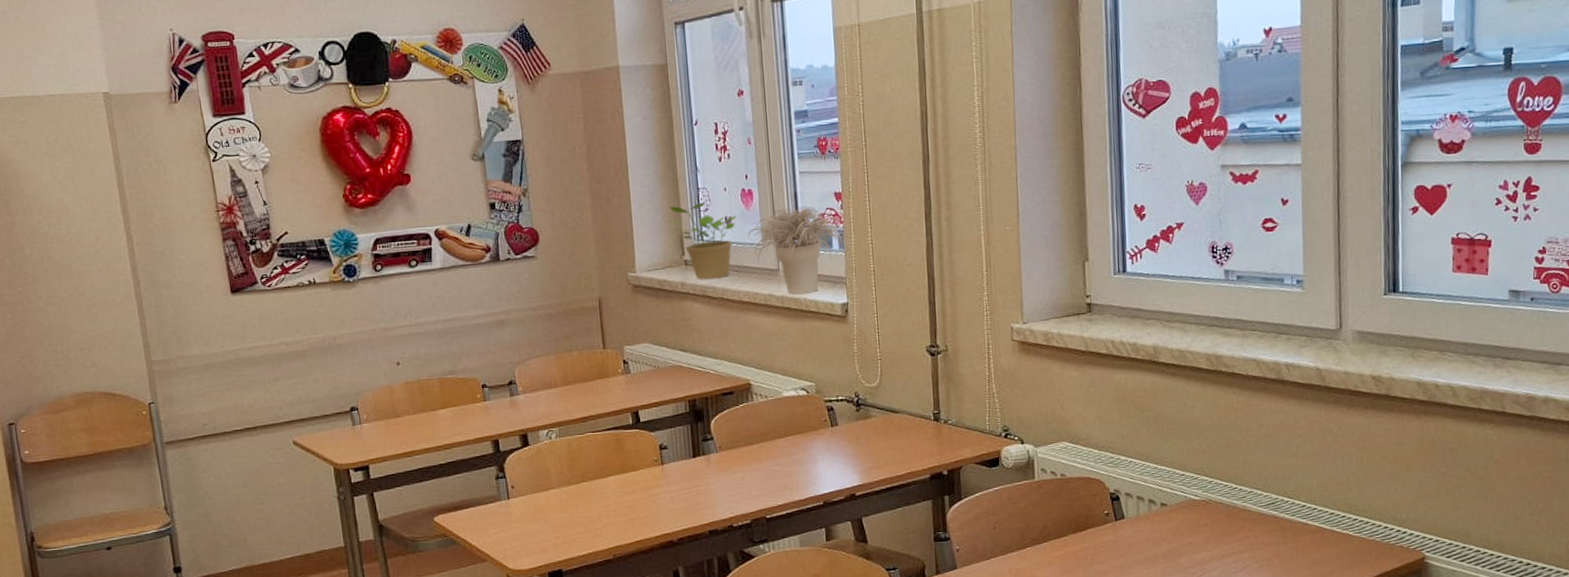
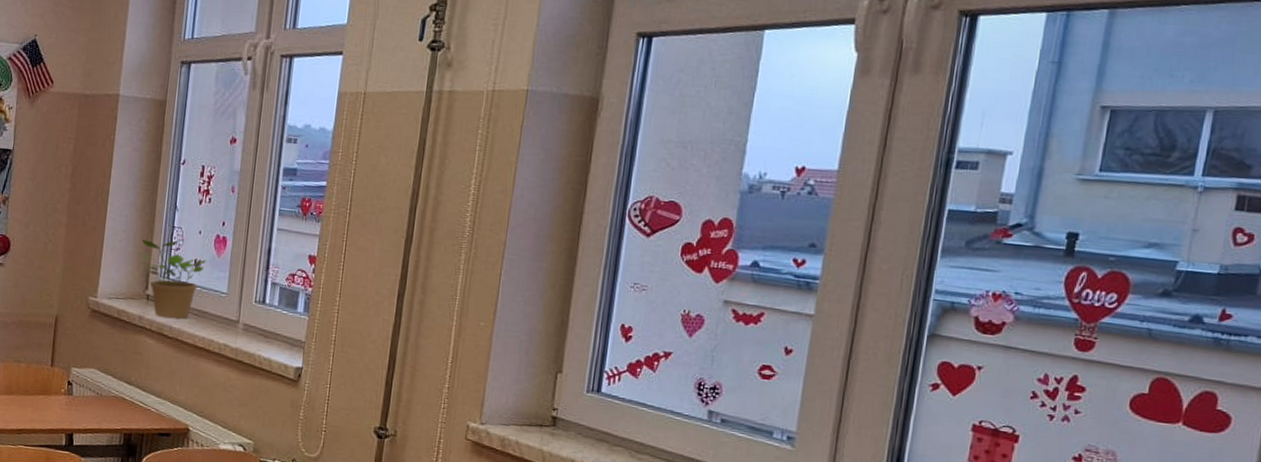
potted plant: present [747,206,844,296] -> none [213,262,311,352]

